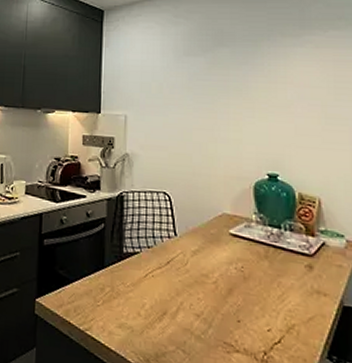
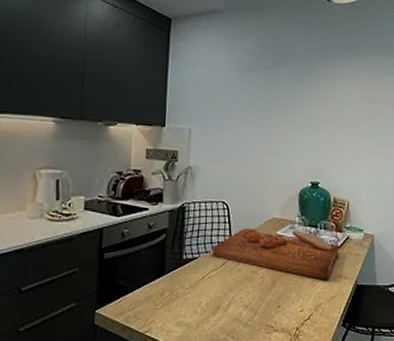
cutting board: none [155,223,313,295] -> present [213,228,339,280]

